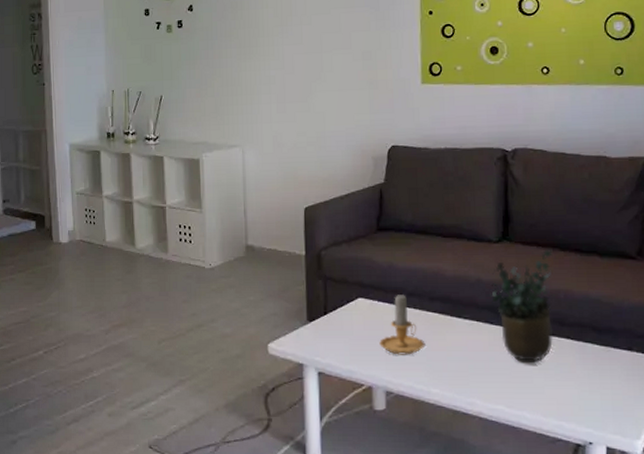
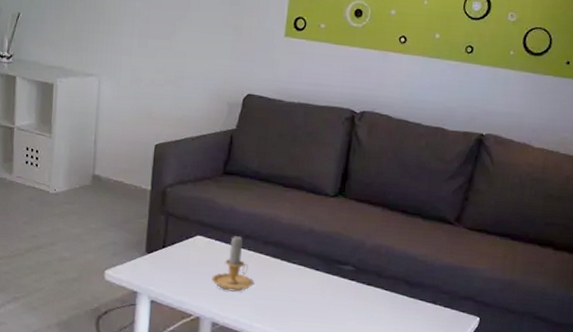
potted plant: present [490,250,553,364] -> none [320,208,381,309]

